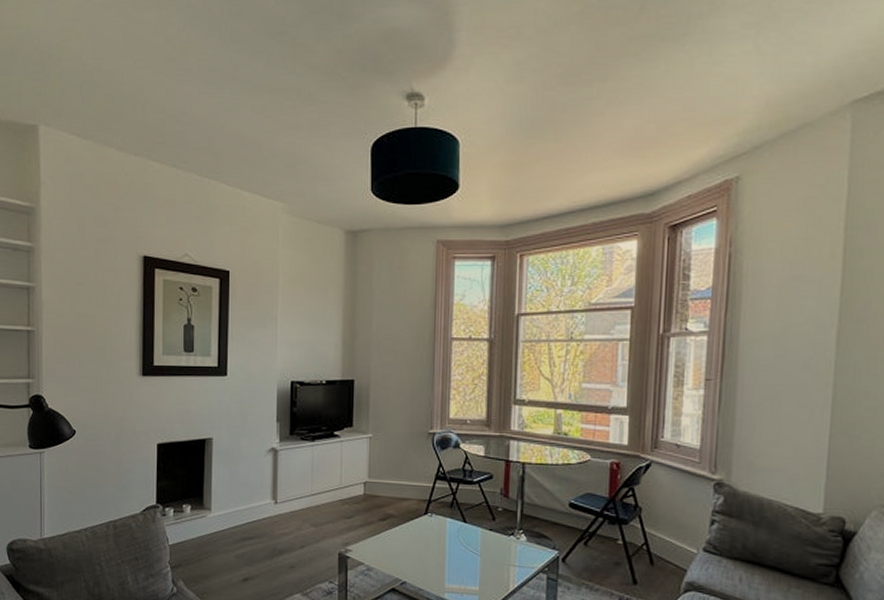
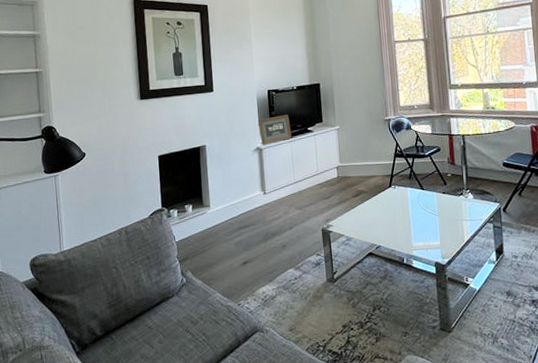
picture frame: none [277,413,314,446] -> present [258,115,292,146]

